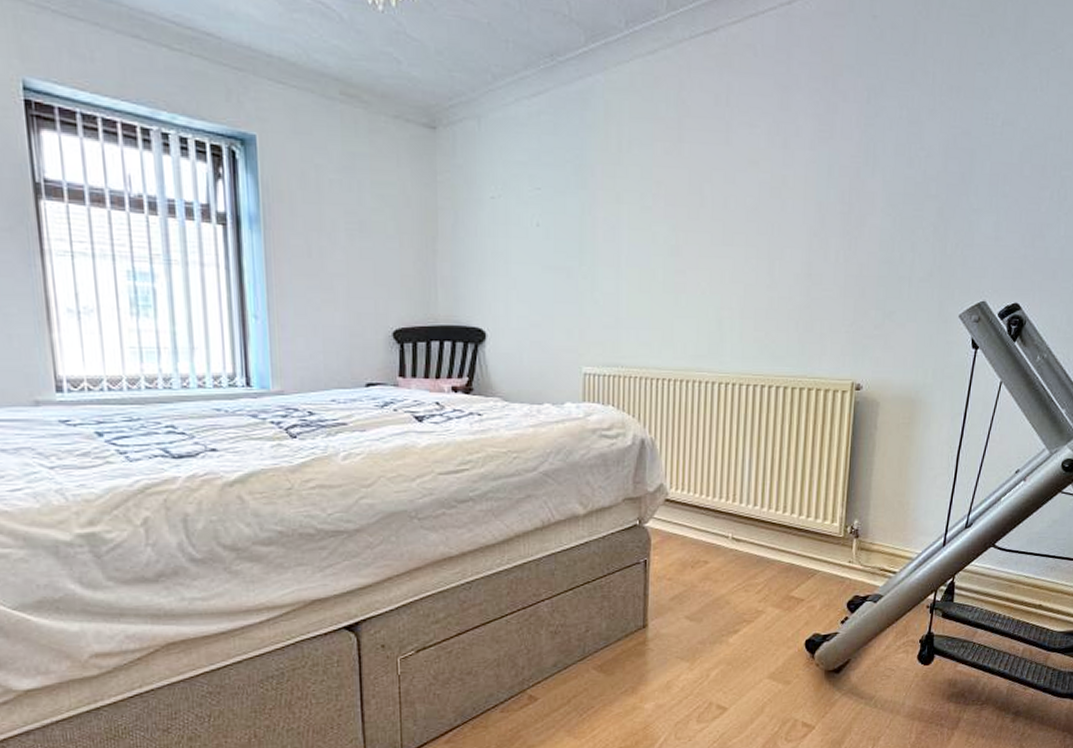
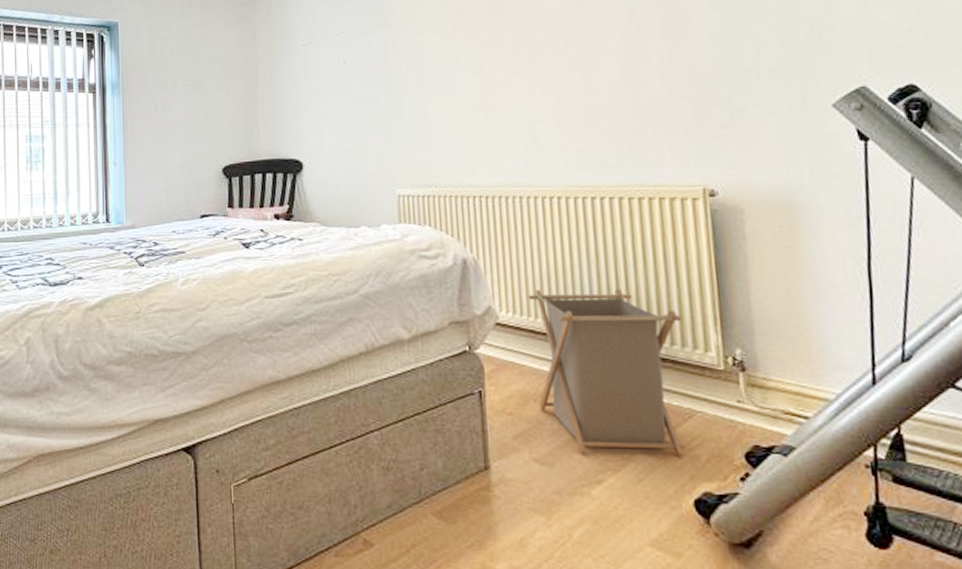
laundry basket: none [695,468,818,610] -> present [528,288,684,456]

